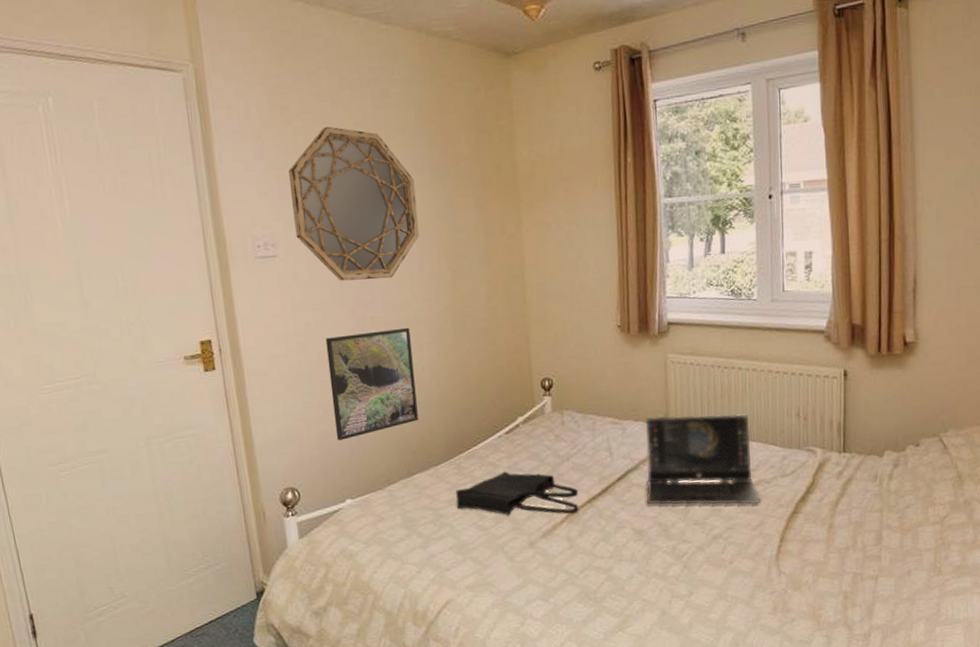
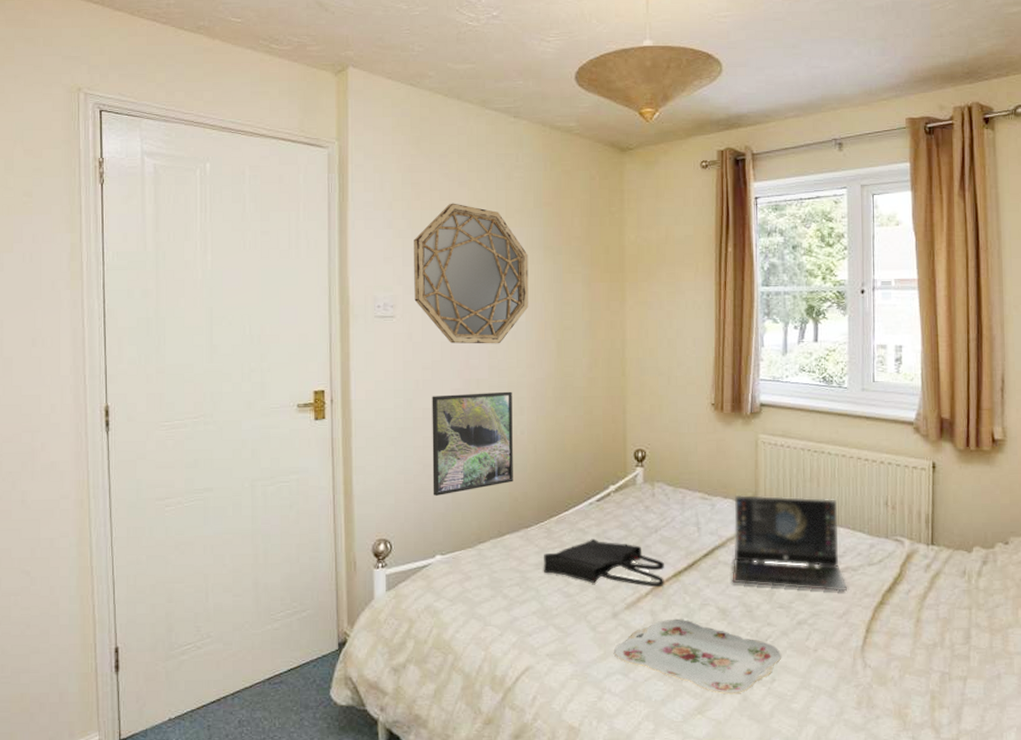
serving tray: none [533,543,699,611] -> present [614,619,782,695]

